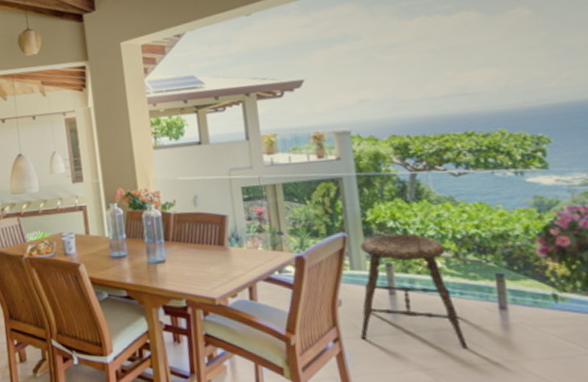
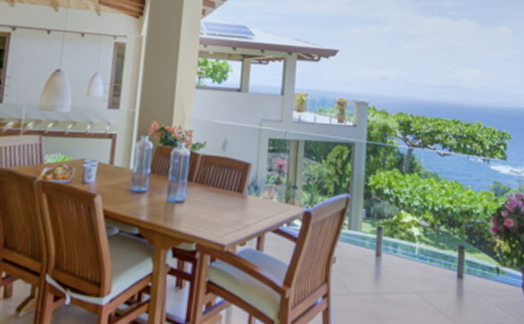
stool: present [360,233,469,349] -> none [346,199,430,312]

